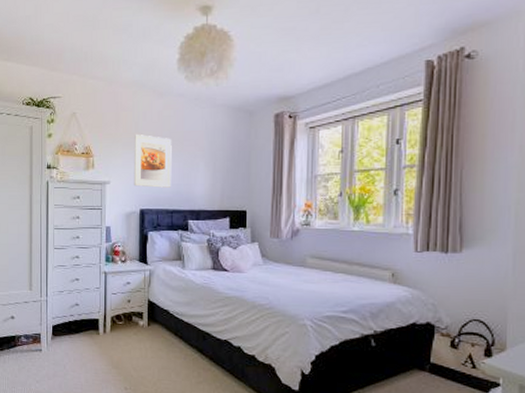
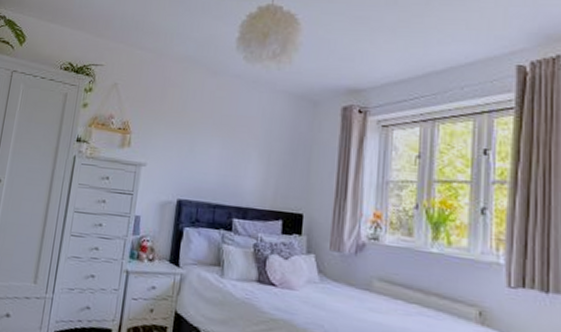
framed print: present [133,133,172,188] -> none [173,113,223,178]

